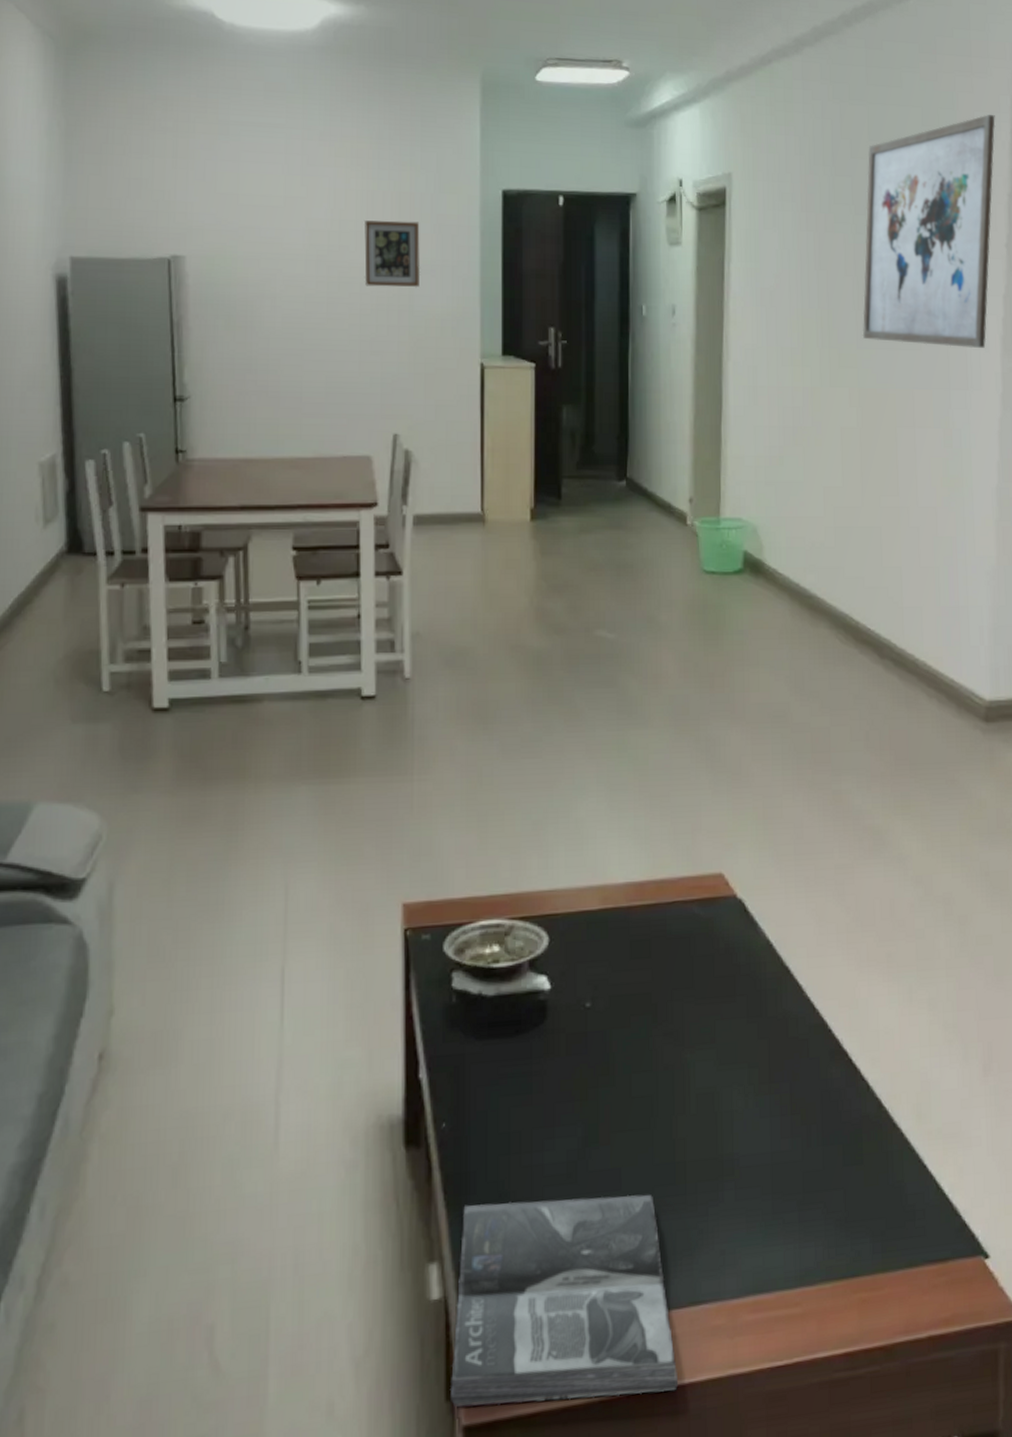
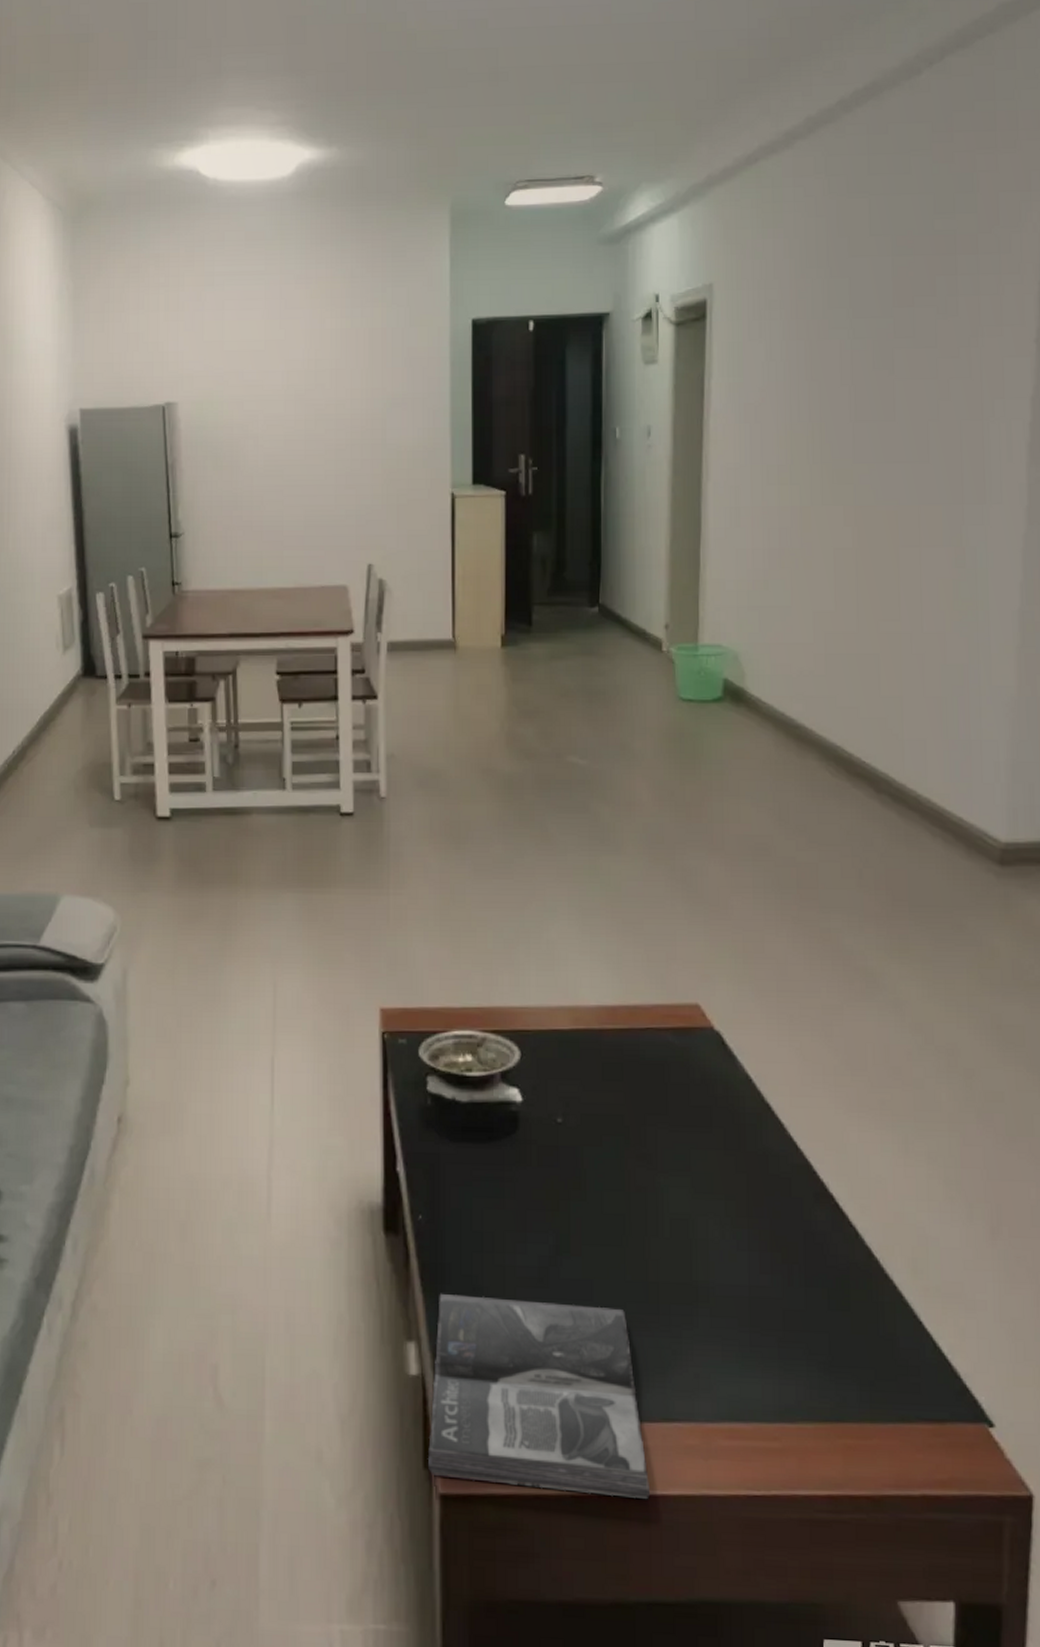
picture frame: present [364,220,421,288] -> none [339,356,393,422]
wall art: present [862,114,996,348] -> none [860,194,1025,457]

